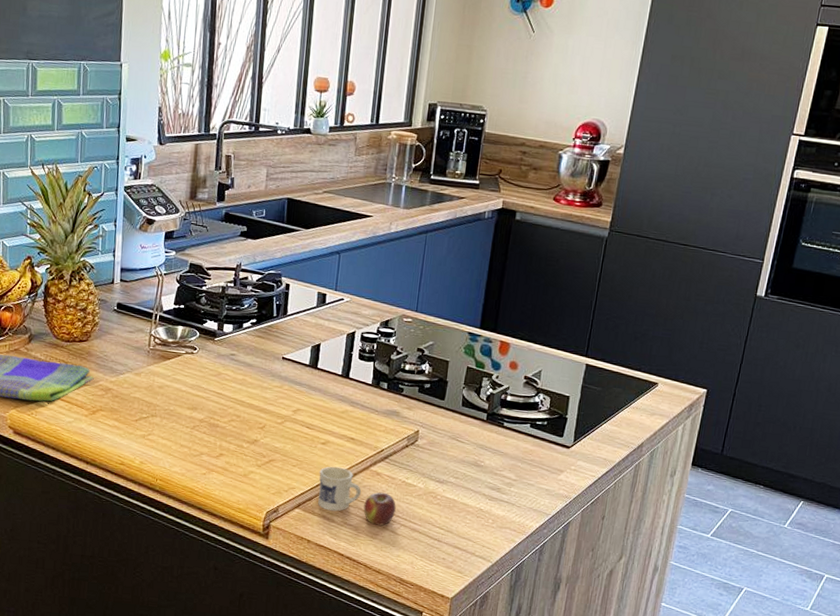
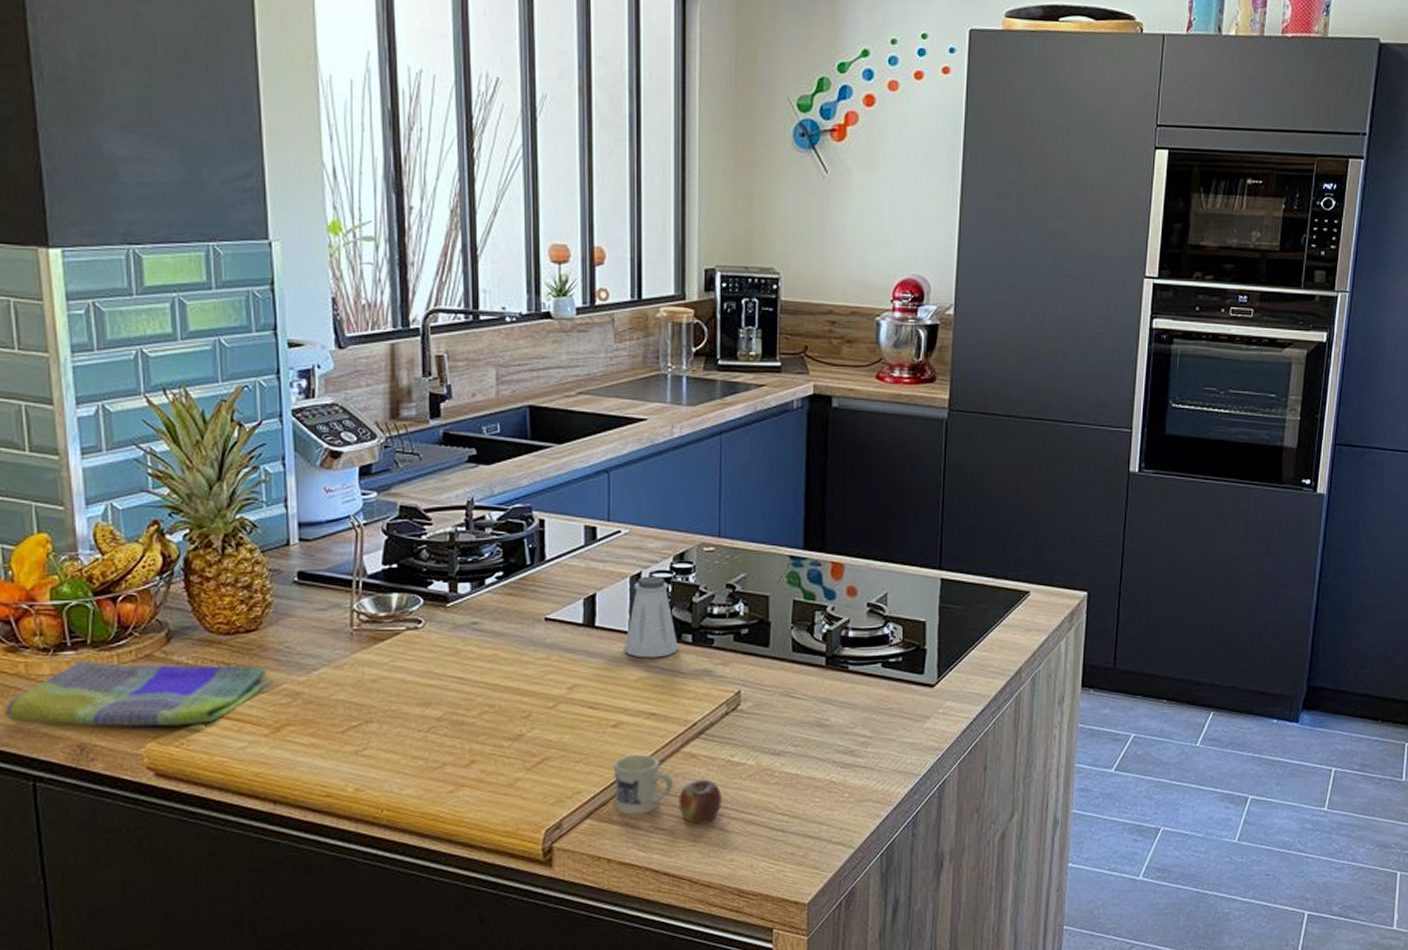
saltshaker: none [336,334,377,397] -> present [623,576,678,658]

